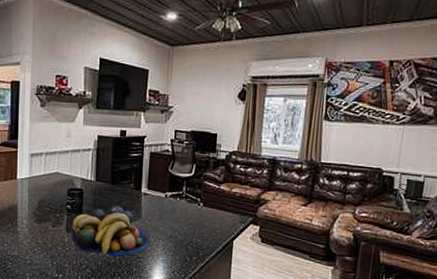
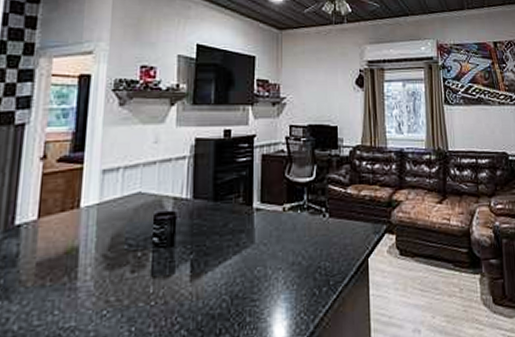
fruit bowl: present [72,206,150,257] -> none [159,230,266,308]

